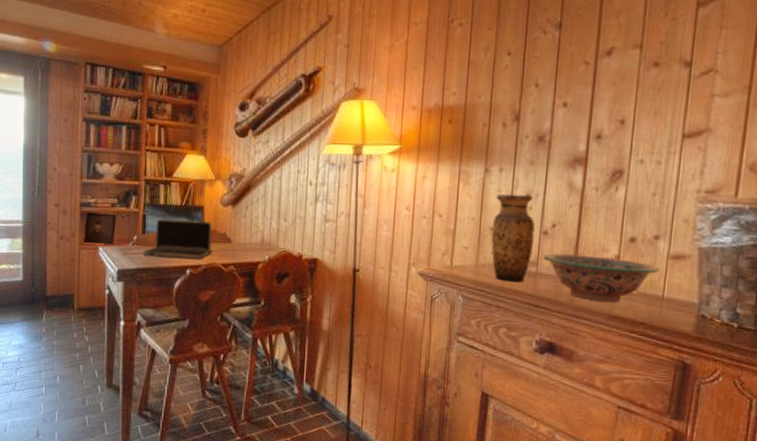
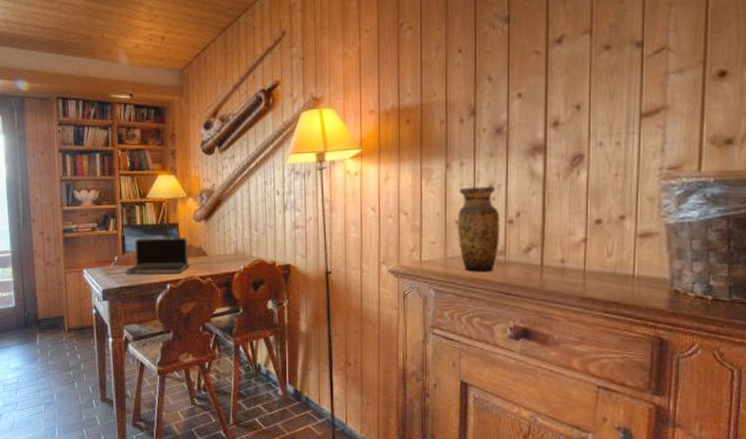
picture frame: present [84,212,116,245] -> none [68,237,98,267]
books: none [154,123,184,150] -> present [125,148,155,172]
decorative bowl: present [542,253,661,303] -> none [509,240,629,285]

